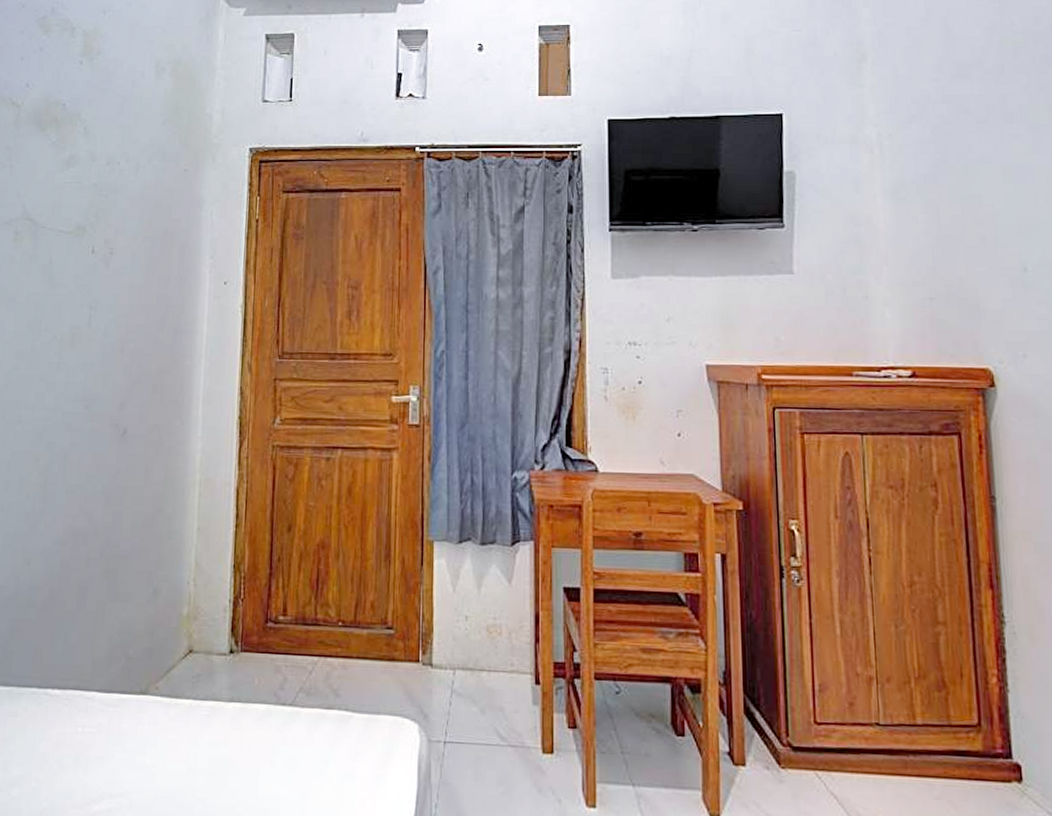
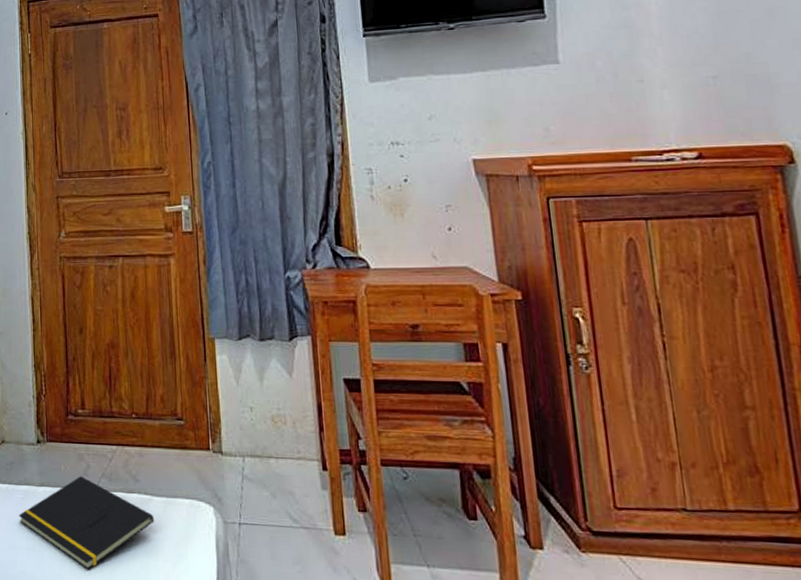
notepad: none [201,691,354,796] -> present [18,476,155,570]

